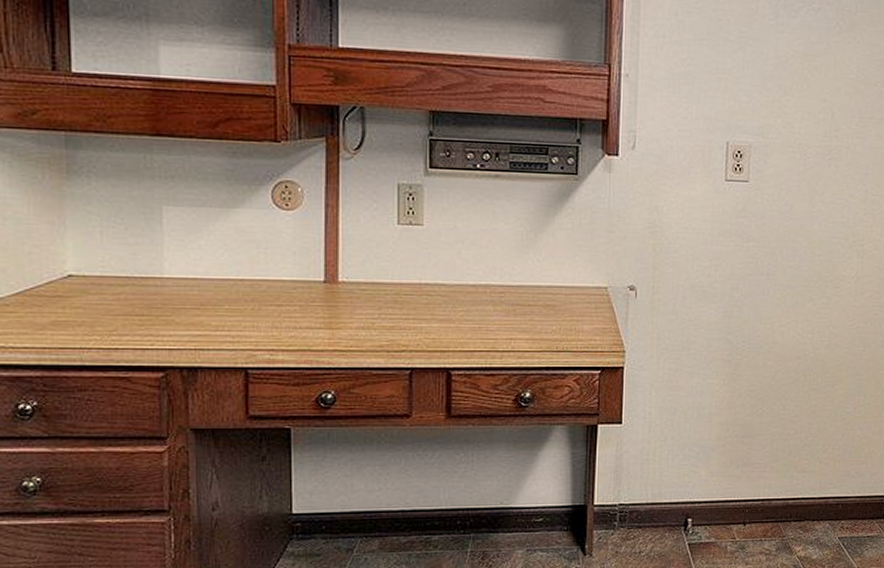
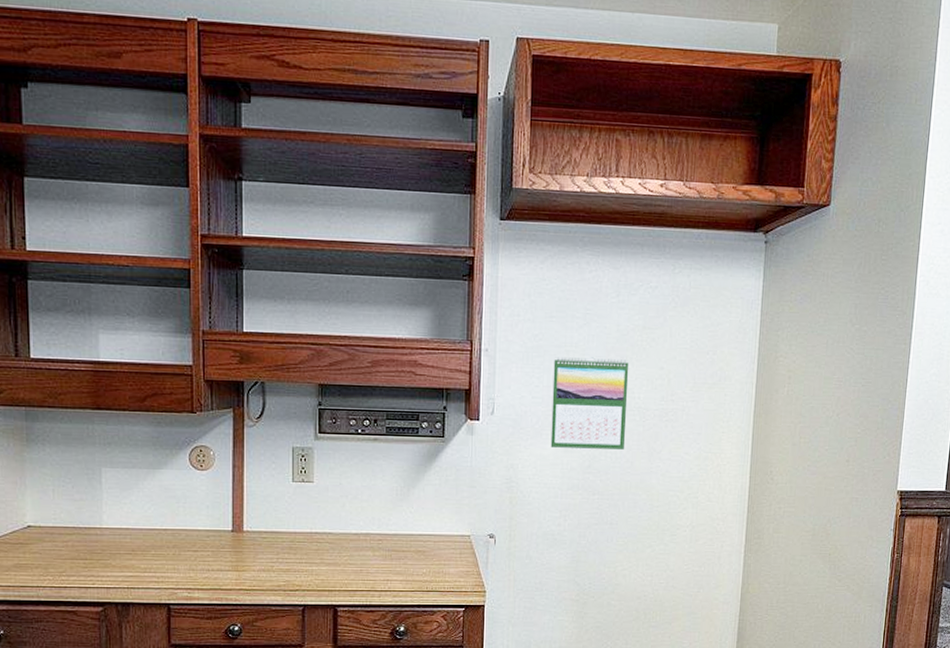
calendar: none [699,85,789,191] -> present [550,357,629,450]

